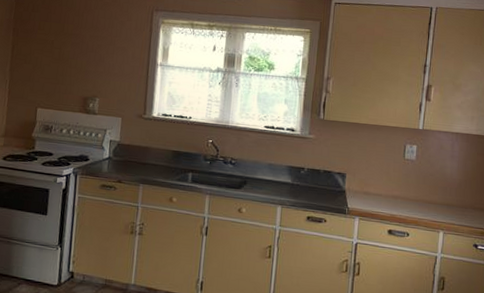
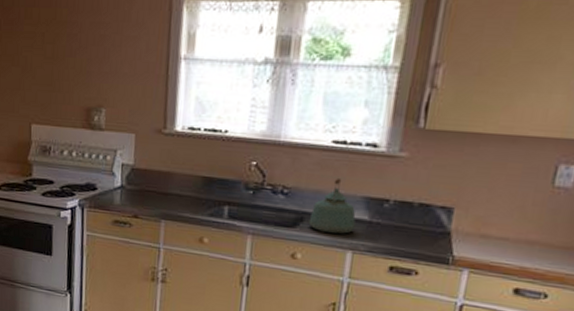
kettle: none [250,152,283,194] -> present [308,177,356,235]

